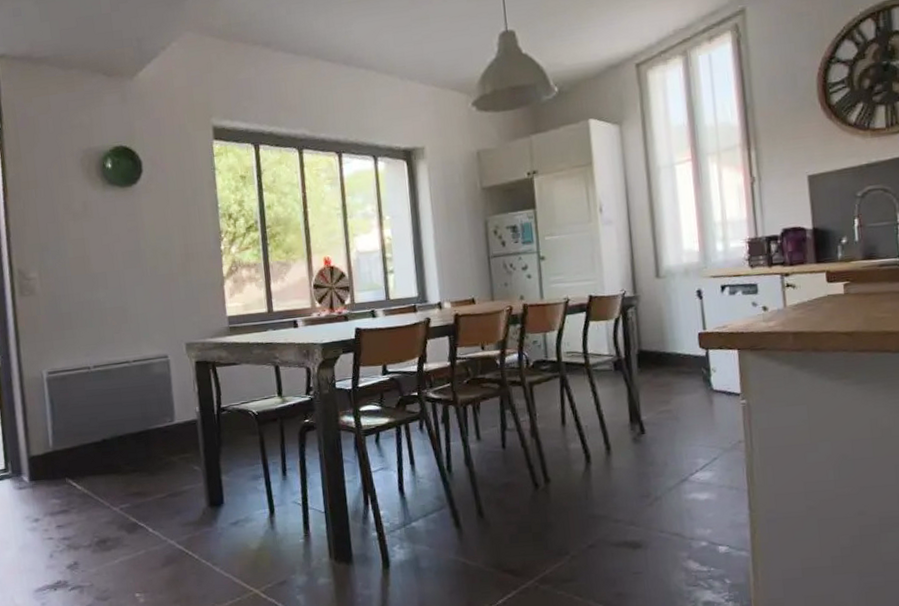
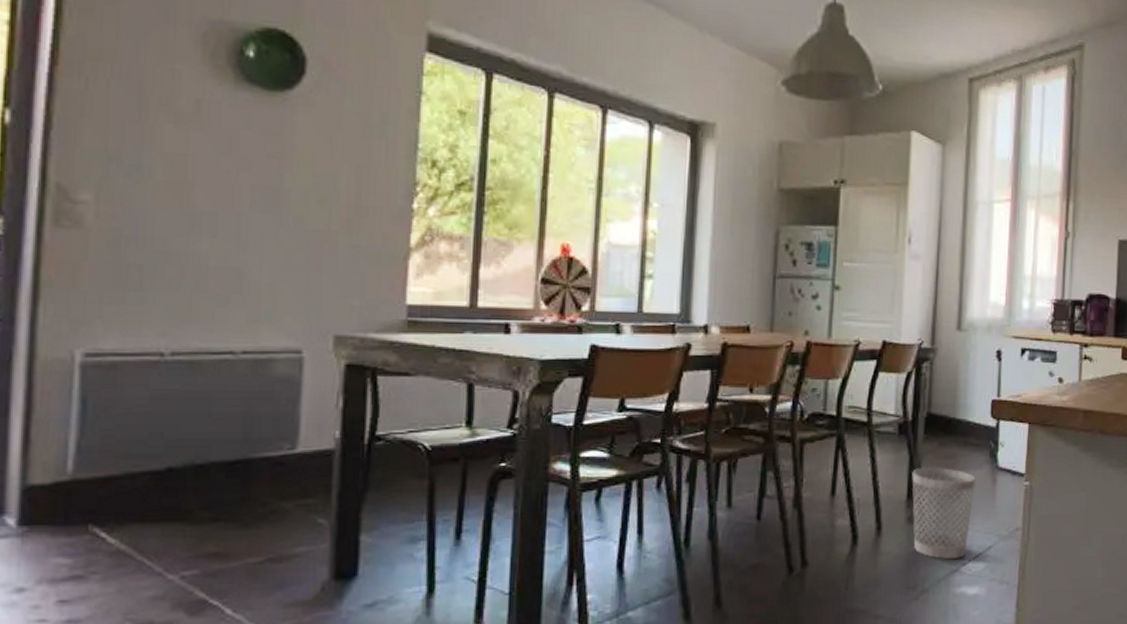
wastebasket: none [631,394,693,471] -> present [912,468,976,560]

